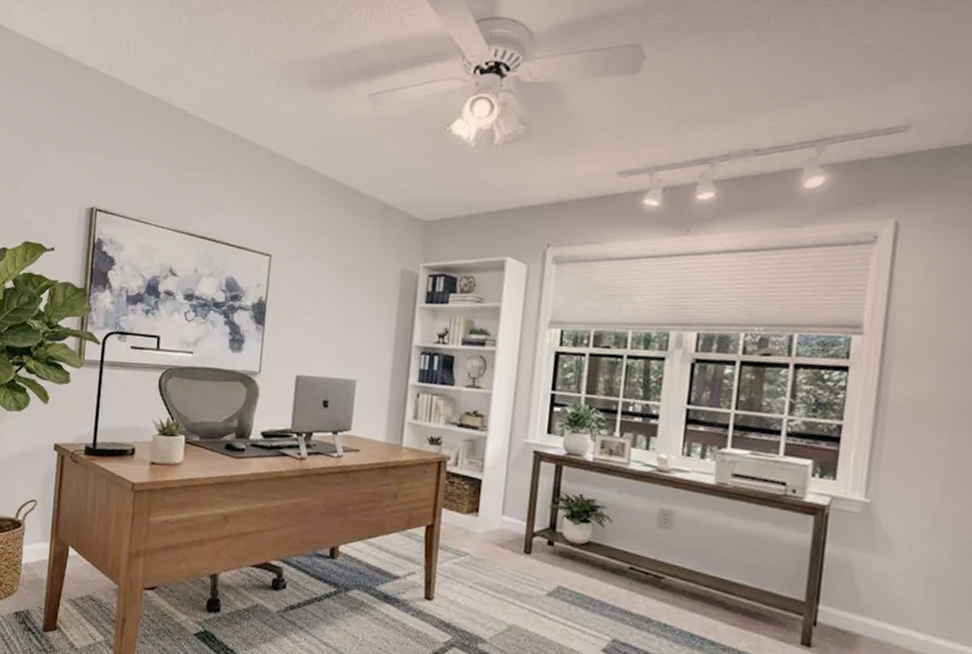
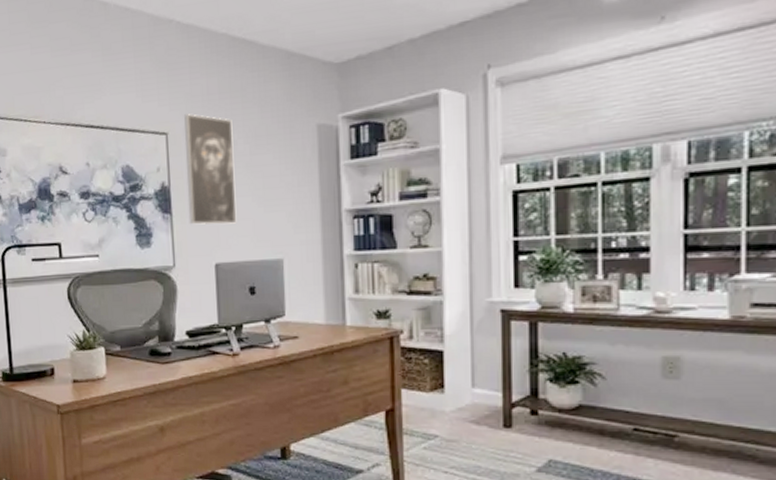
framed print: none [278,242,329,343] -> present [184,114,237,225]

